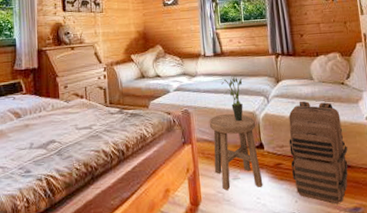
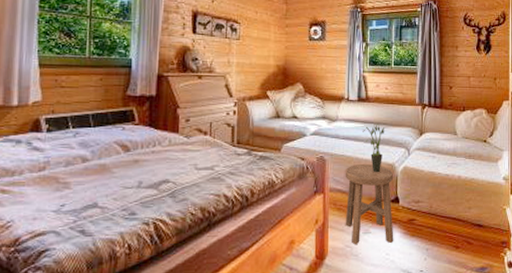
backpack: present [288,101,348,205] -> none [425,156,482,264]

